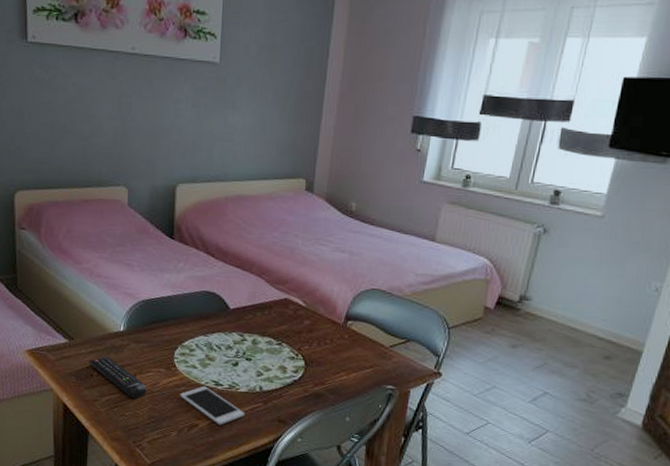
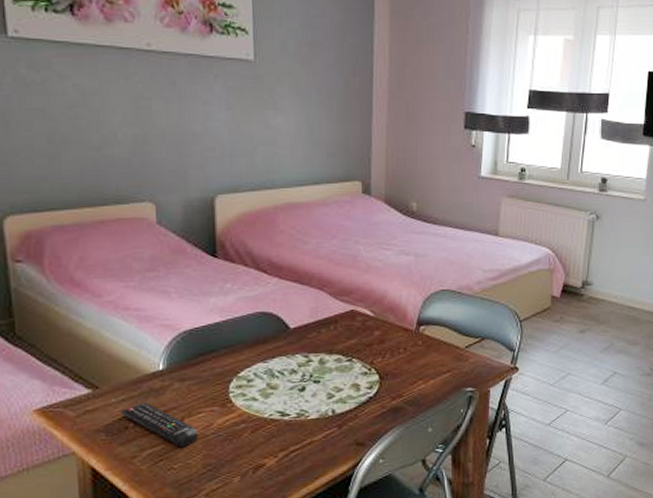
cell phone: present [180,385,245,426] -> none [240,418,318,461]

